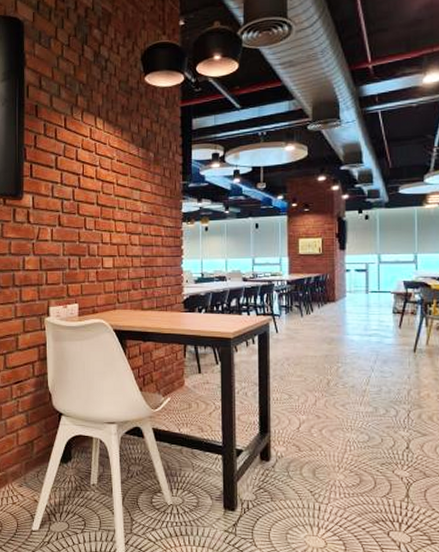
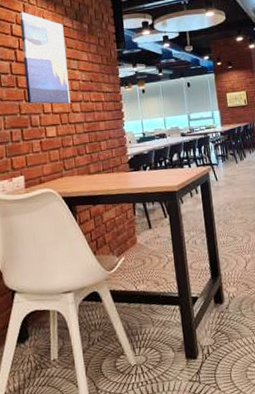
wall art: none [86,136,130,236] -> present [20,11,71,104]

